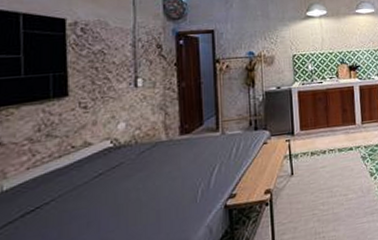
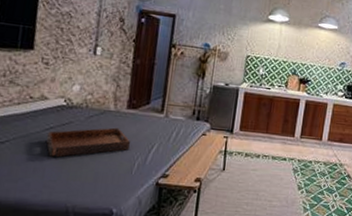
serving tray: none [96,157,189,206] -> present [46,127,130,158]

